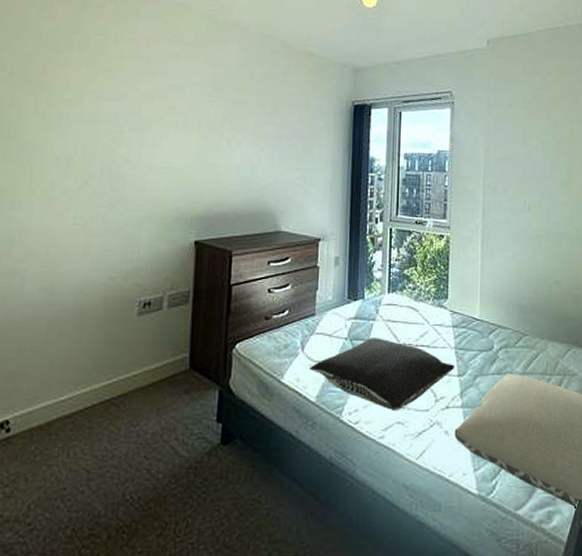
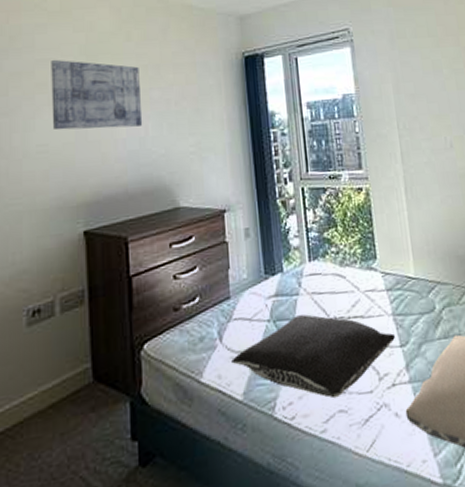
wall art: none [177,86,259,156] -> present [51,59,143,130]

